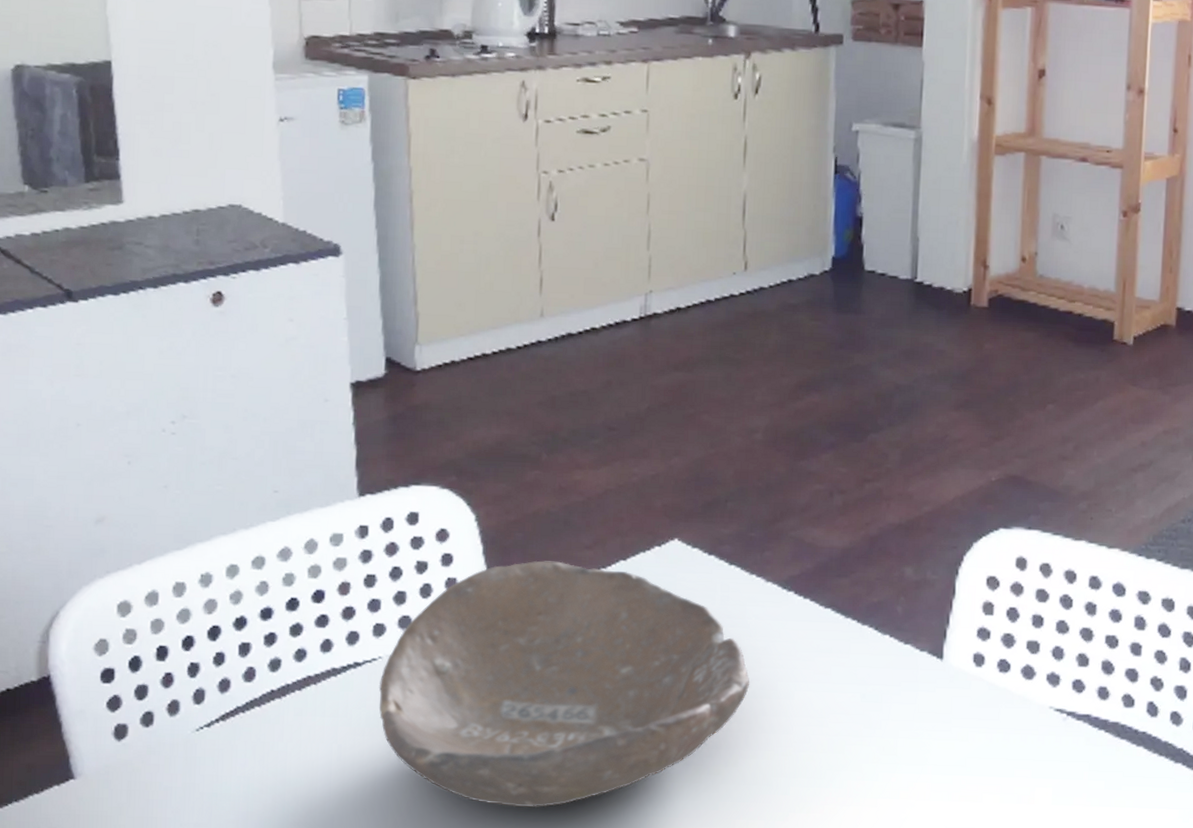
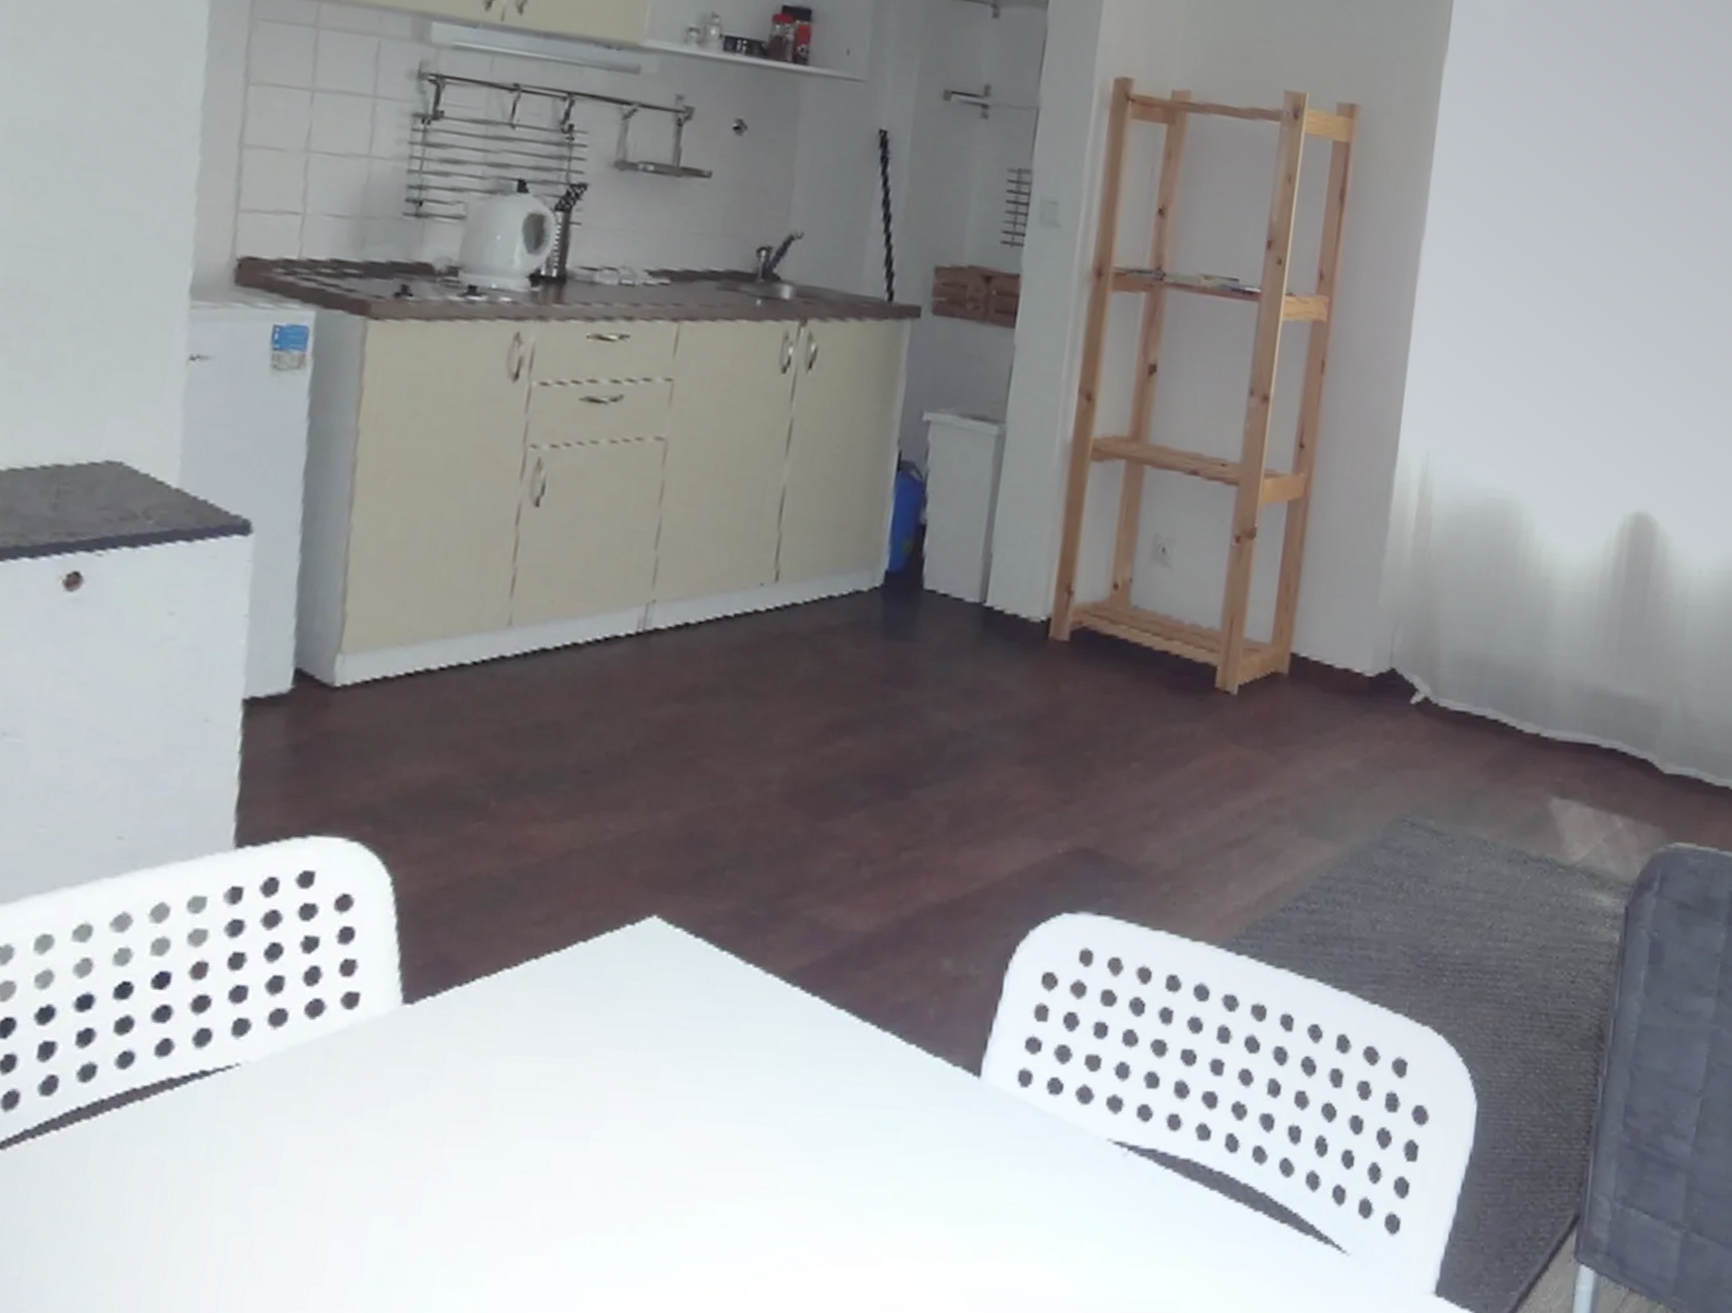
bowl: present [378,560,750,807] -> none [226,939,733,1270]

